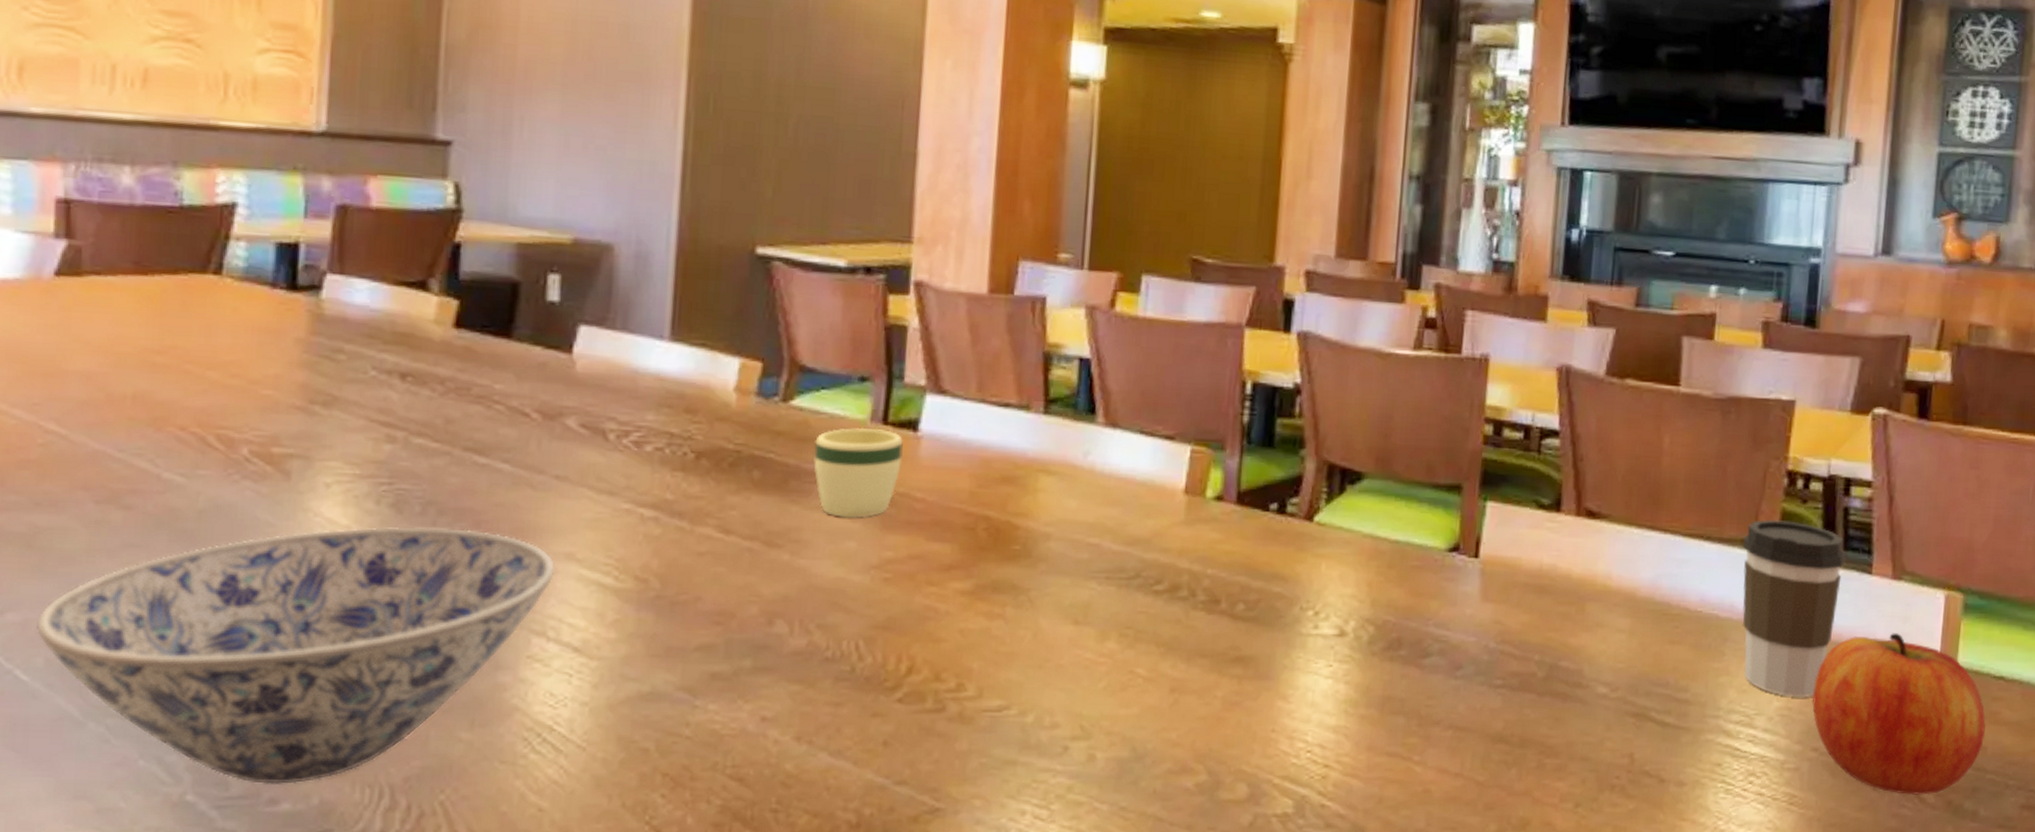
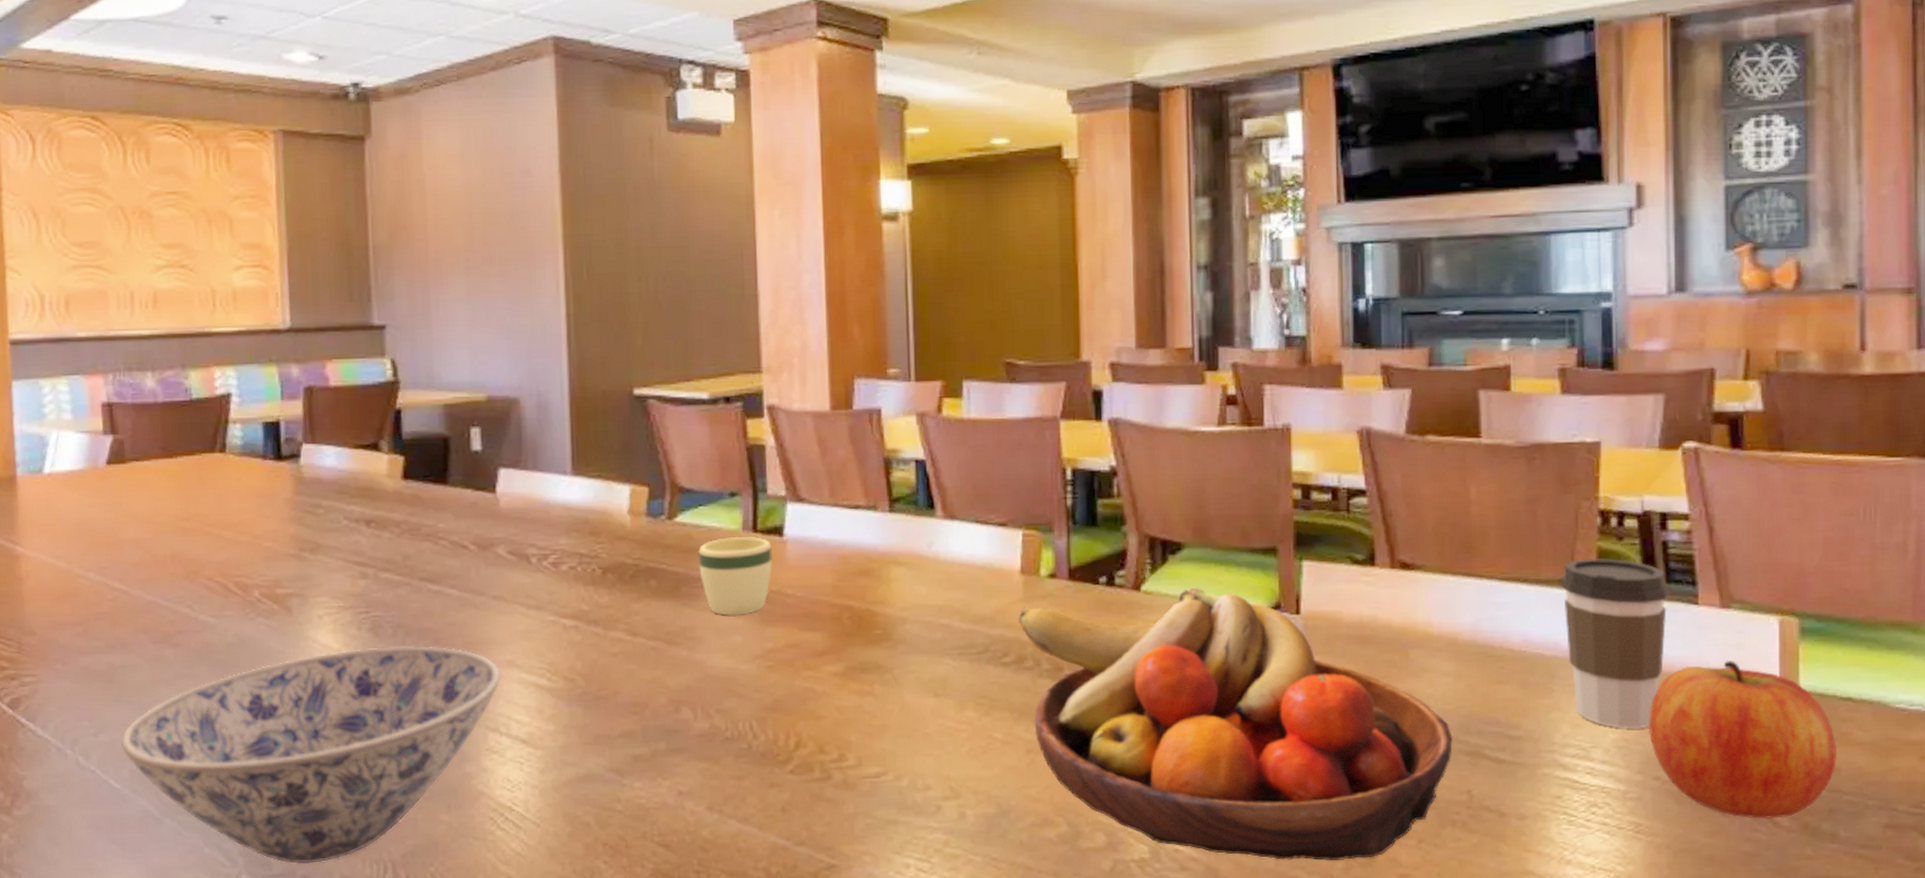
fruit bowl: none [1177,521,1622,822] -> present [1019,587,1454,861]

